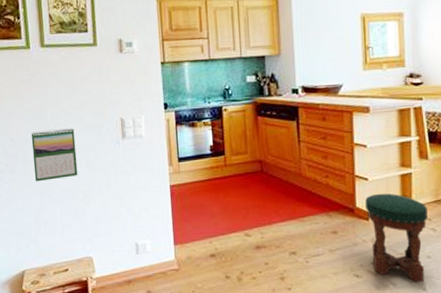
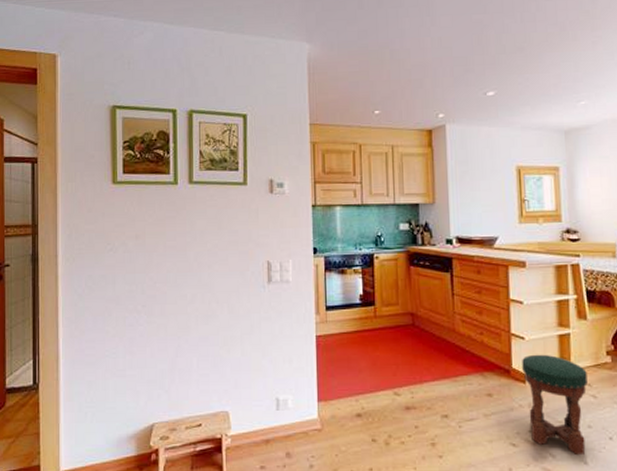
calendar: present [31,128,78,182] -> none [172,269,219,326]

